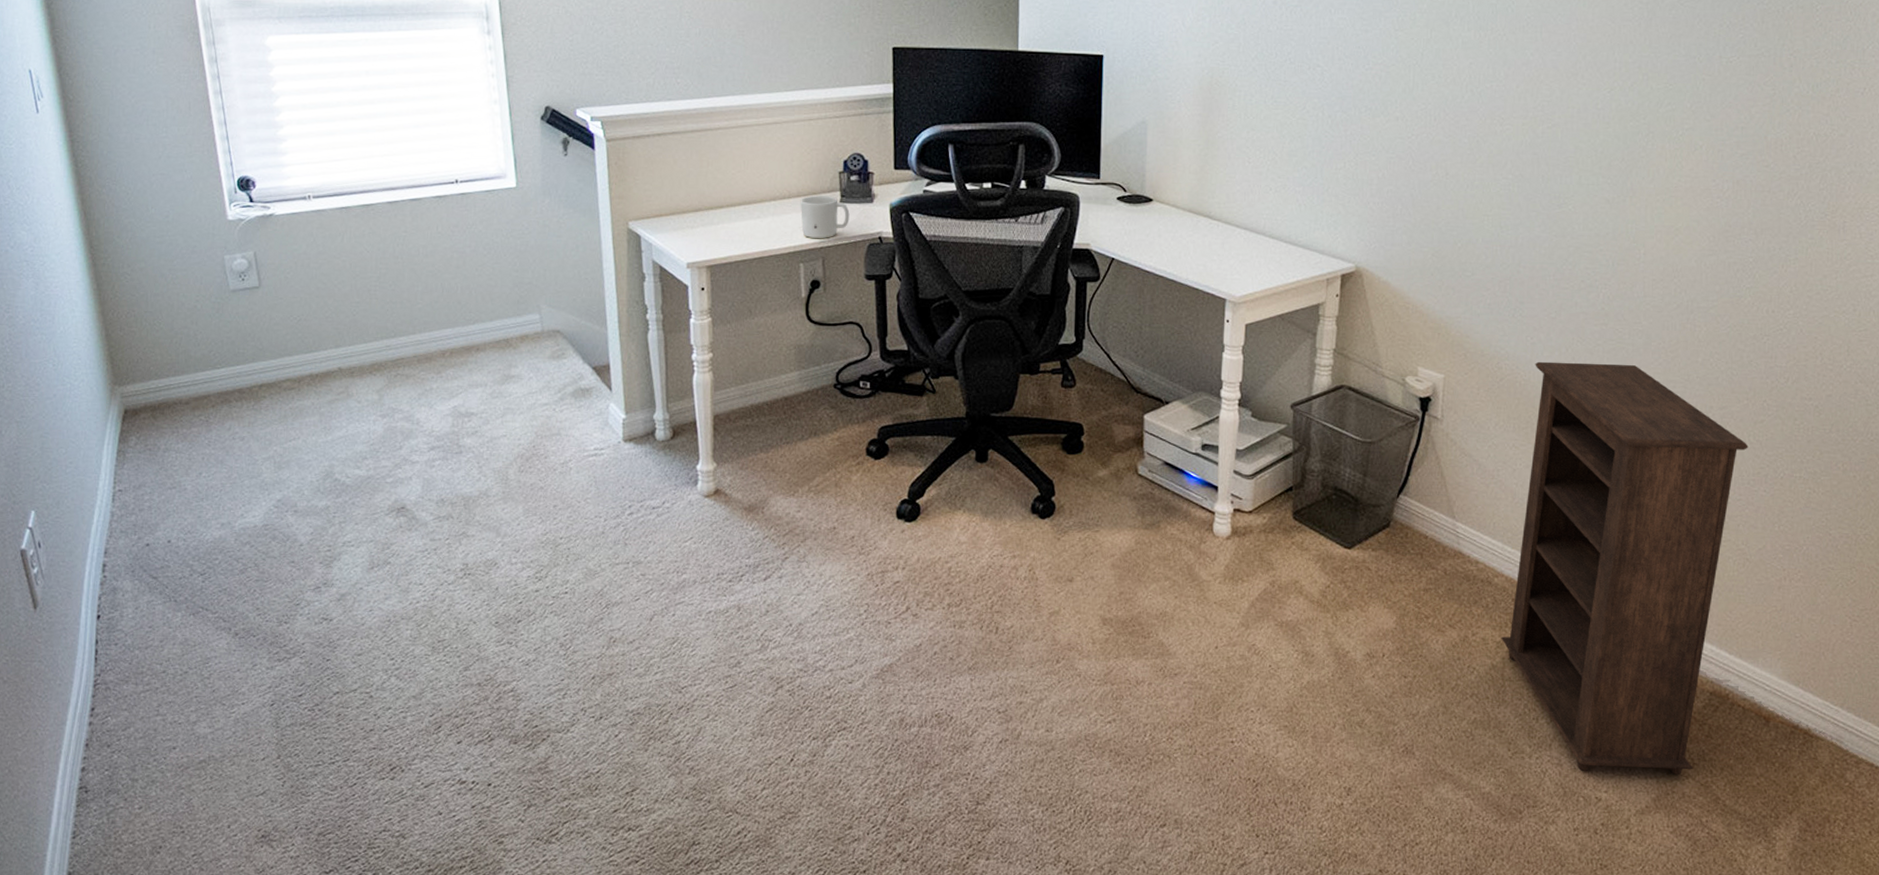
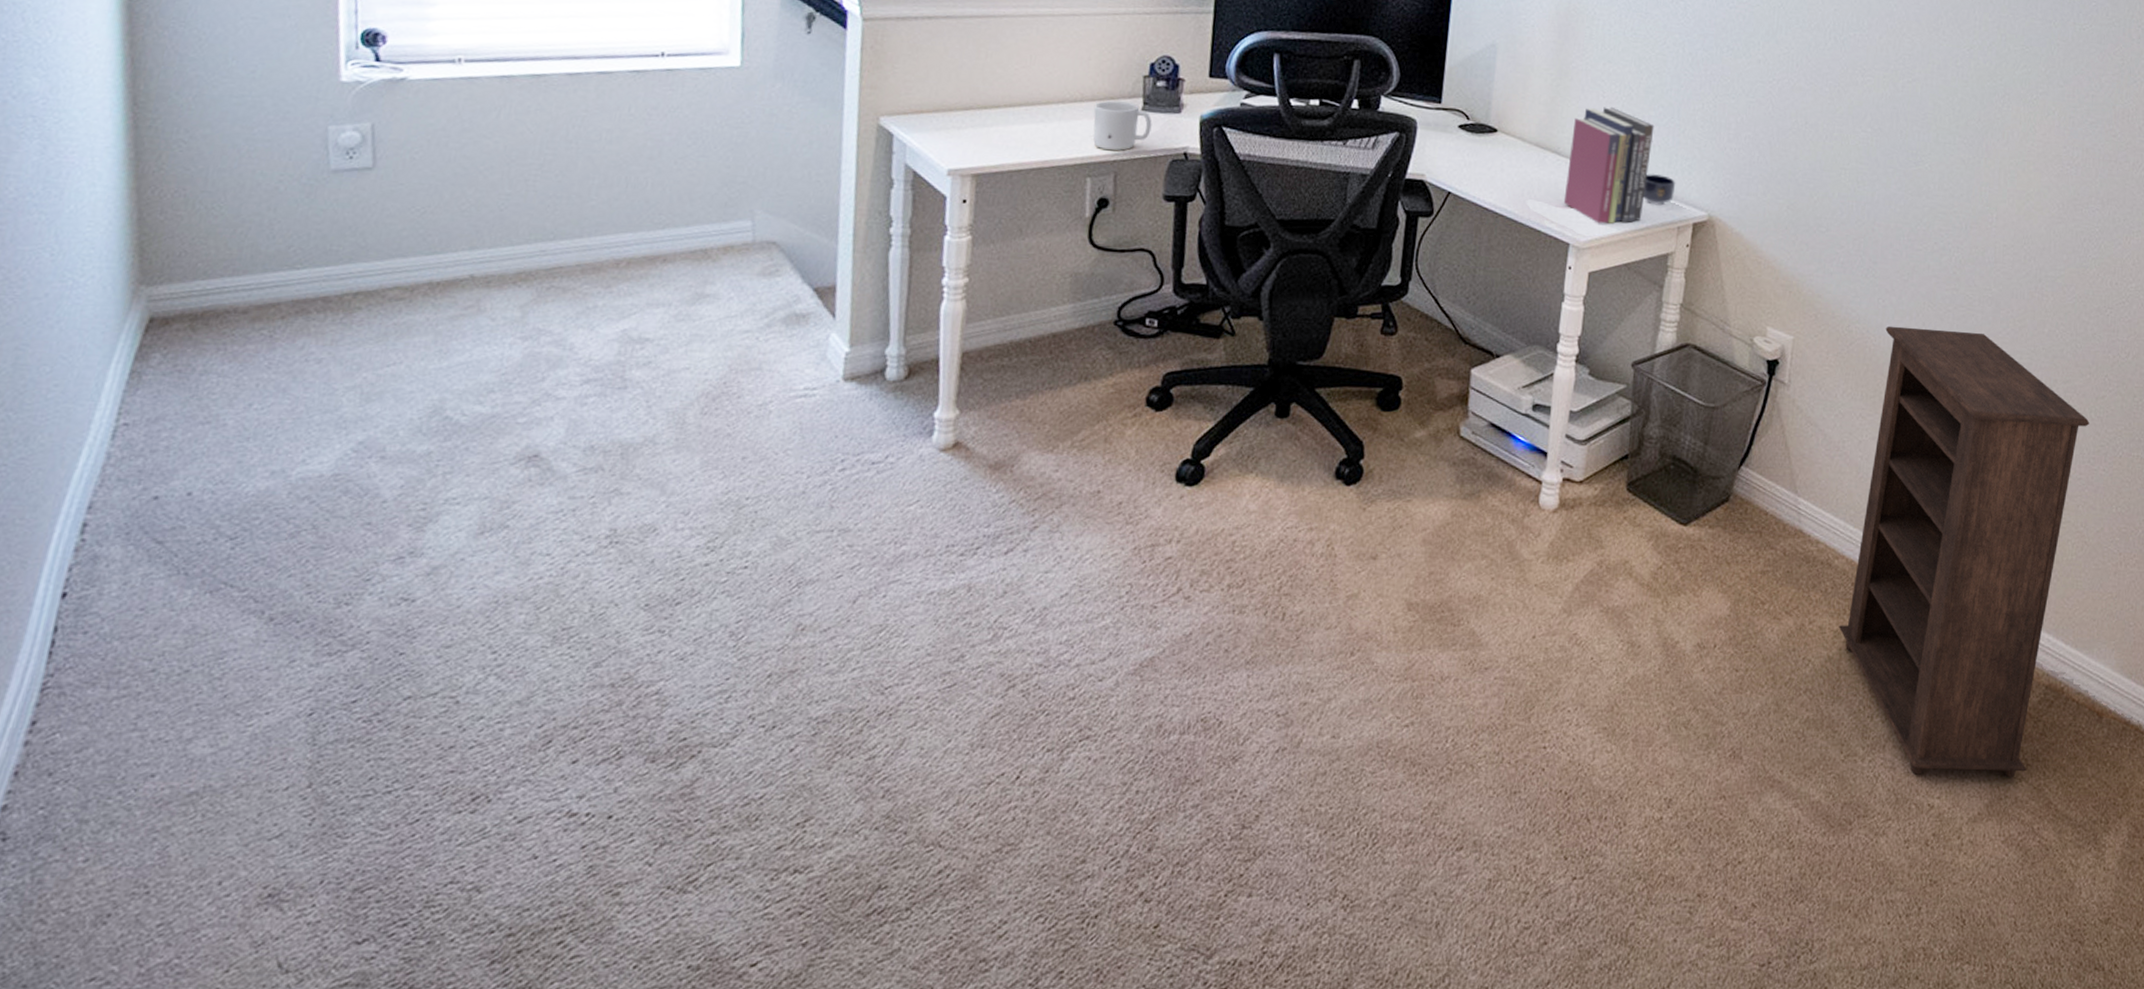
books: none [1218,171,1299,280] -> present [1563,106,1655,224]
mug: none [1293,231,1323,259] -> present [1643,174,1676,205]

